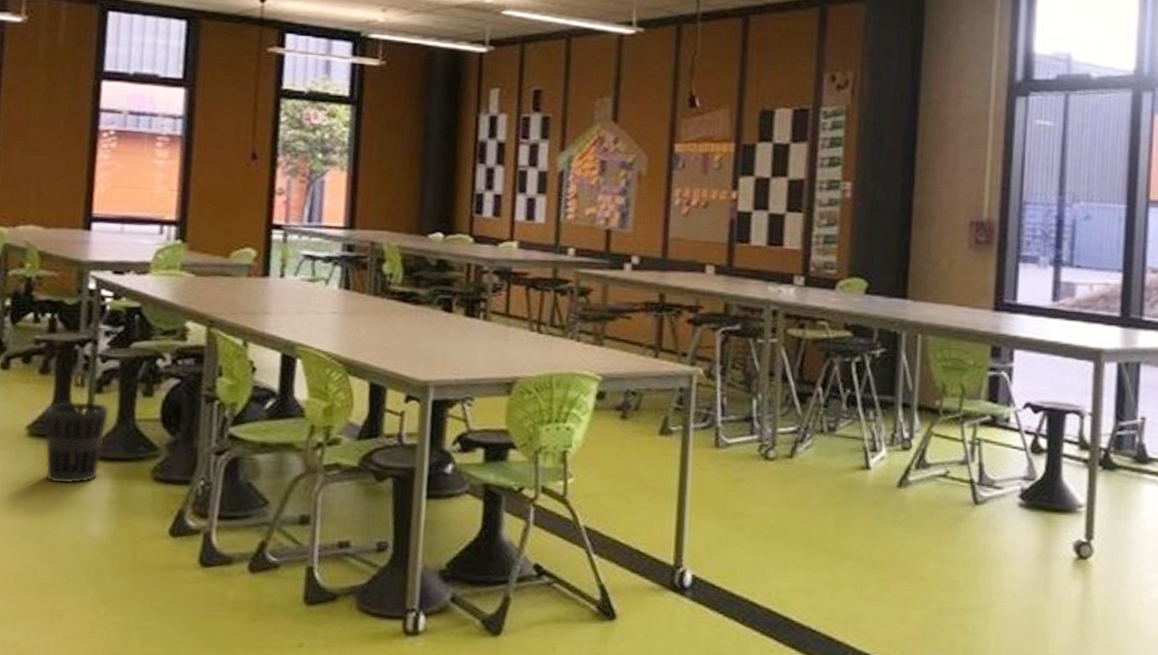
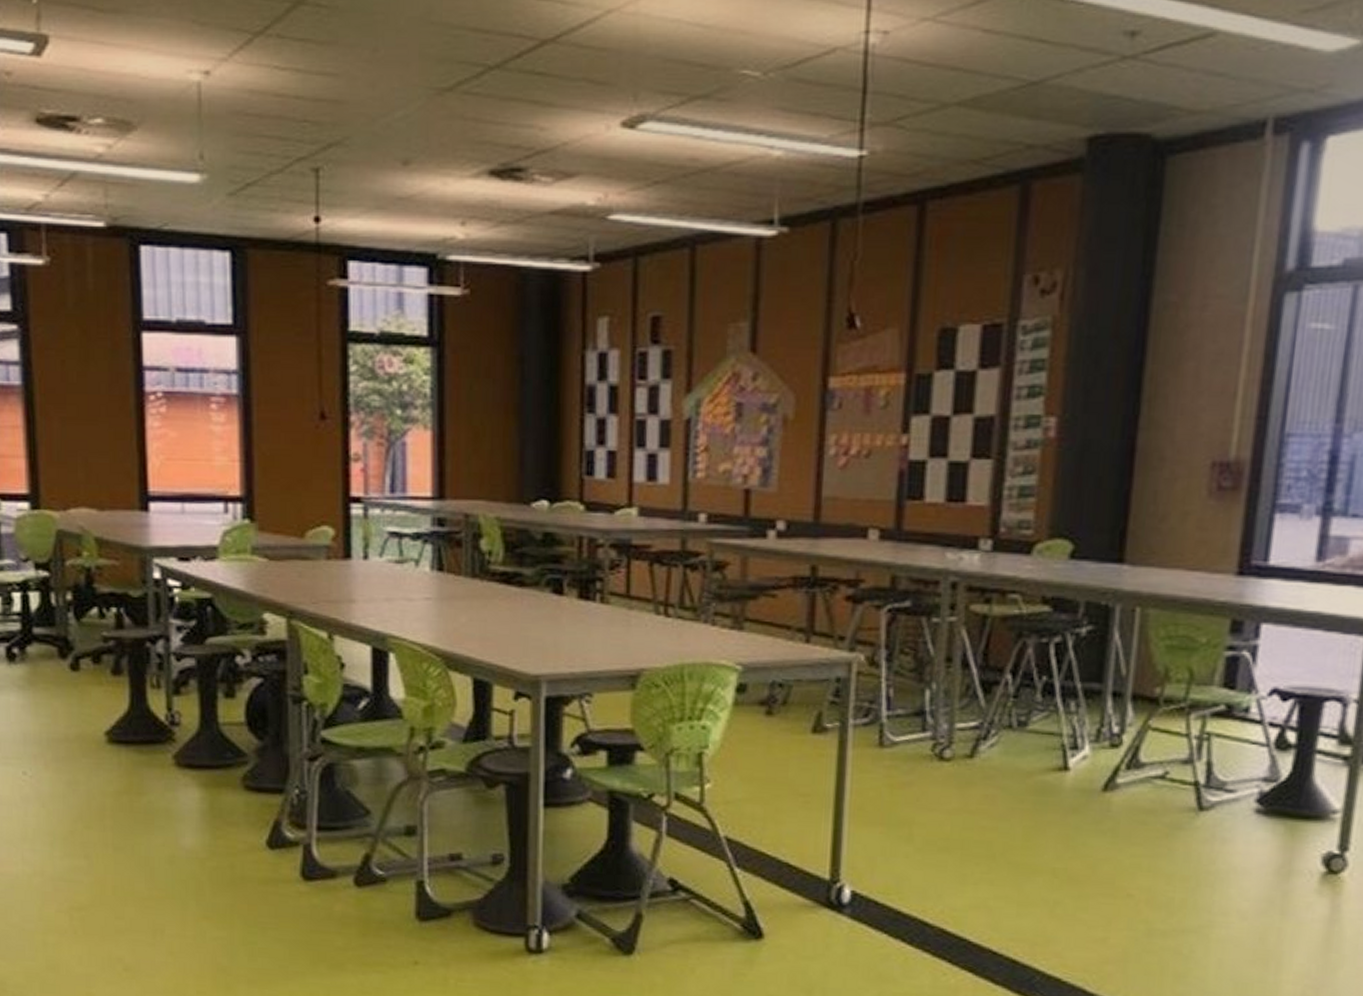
wastebasket: present [42,401,110,484] -> none [120,704,191,794]

